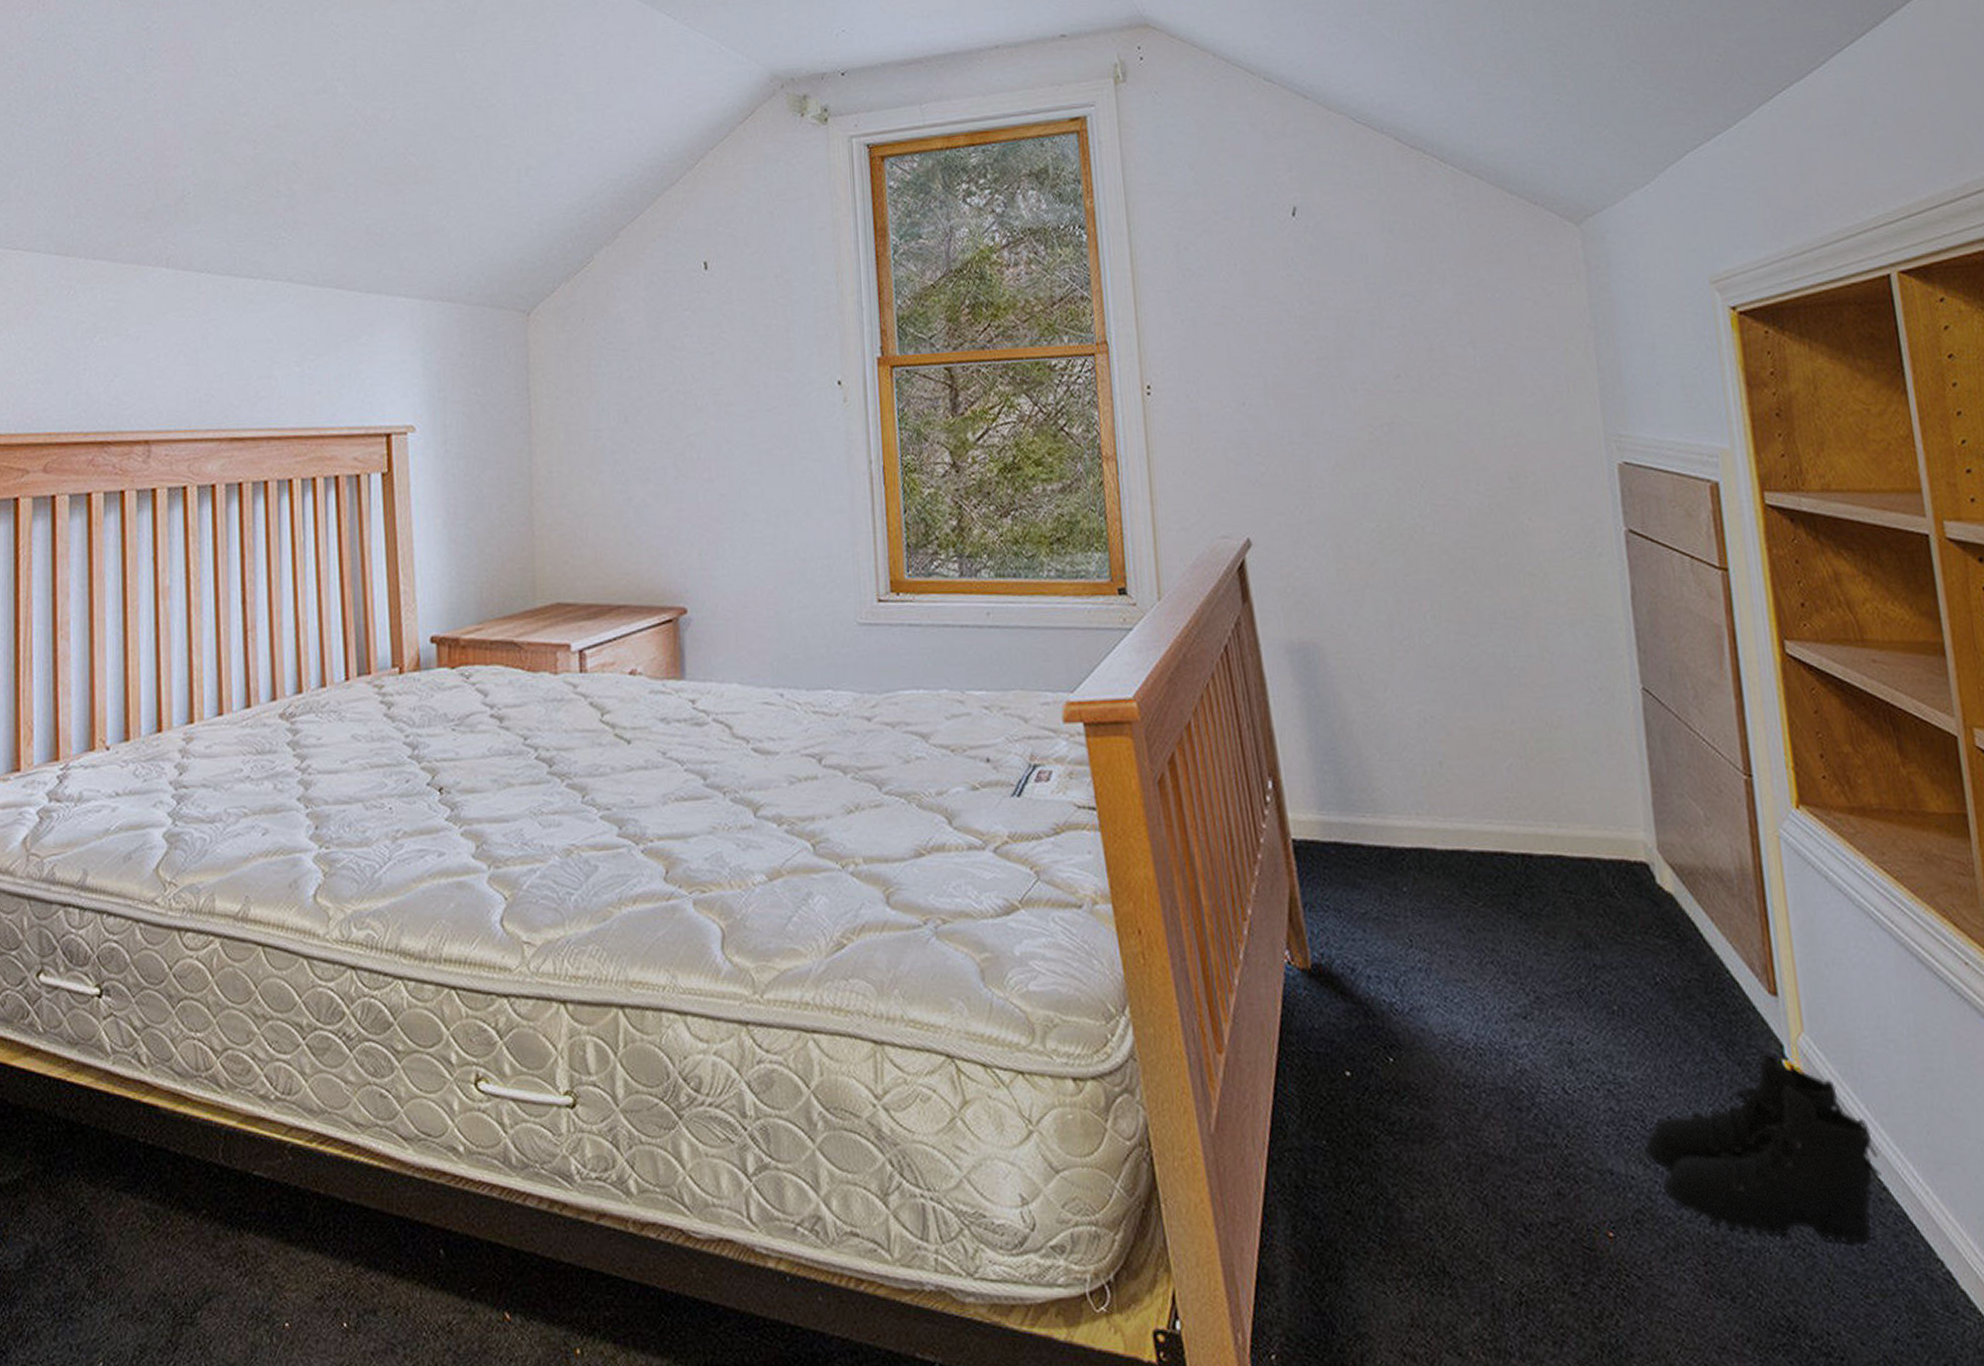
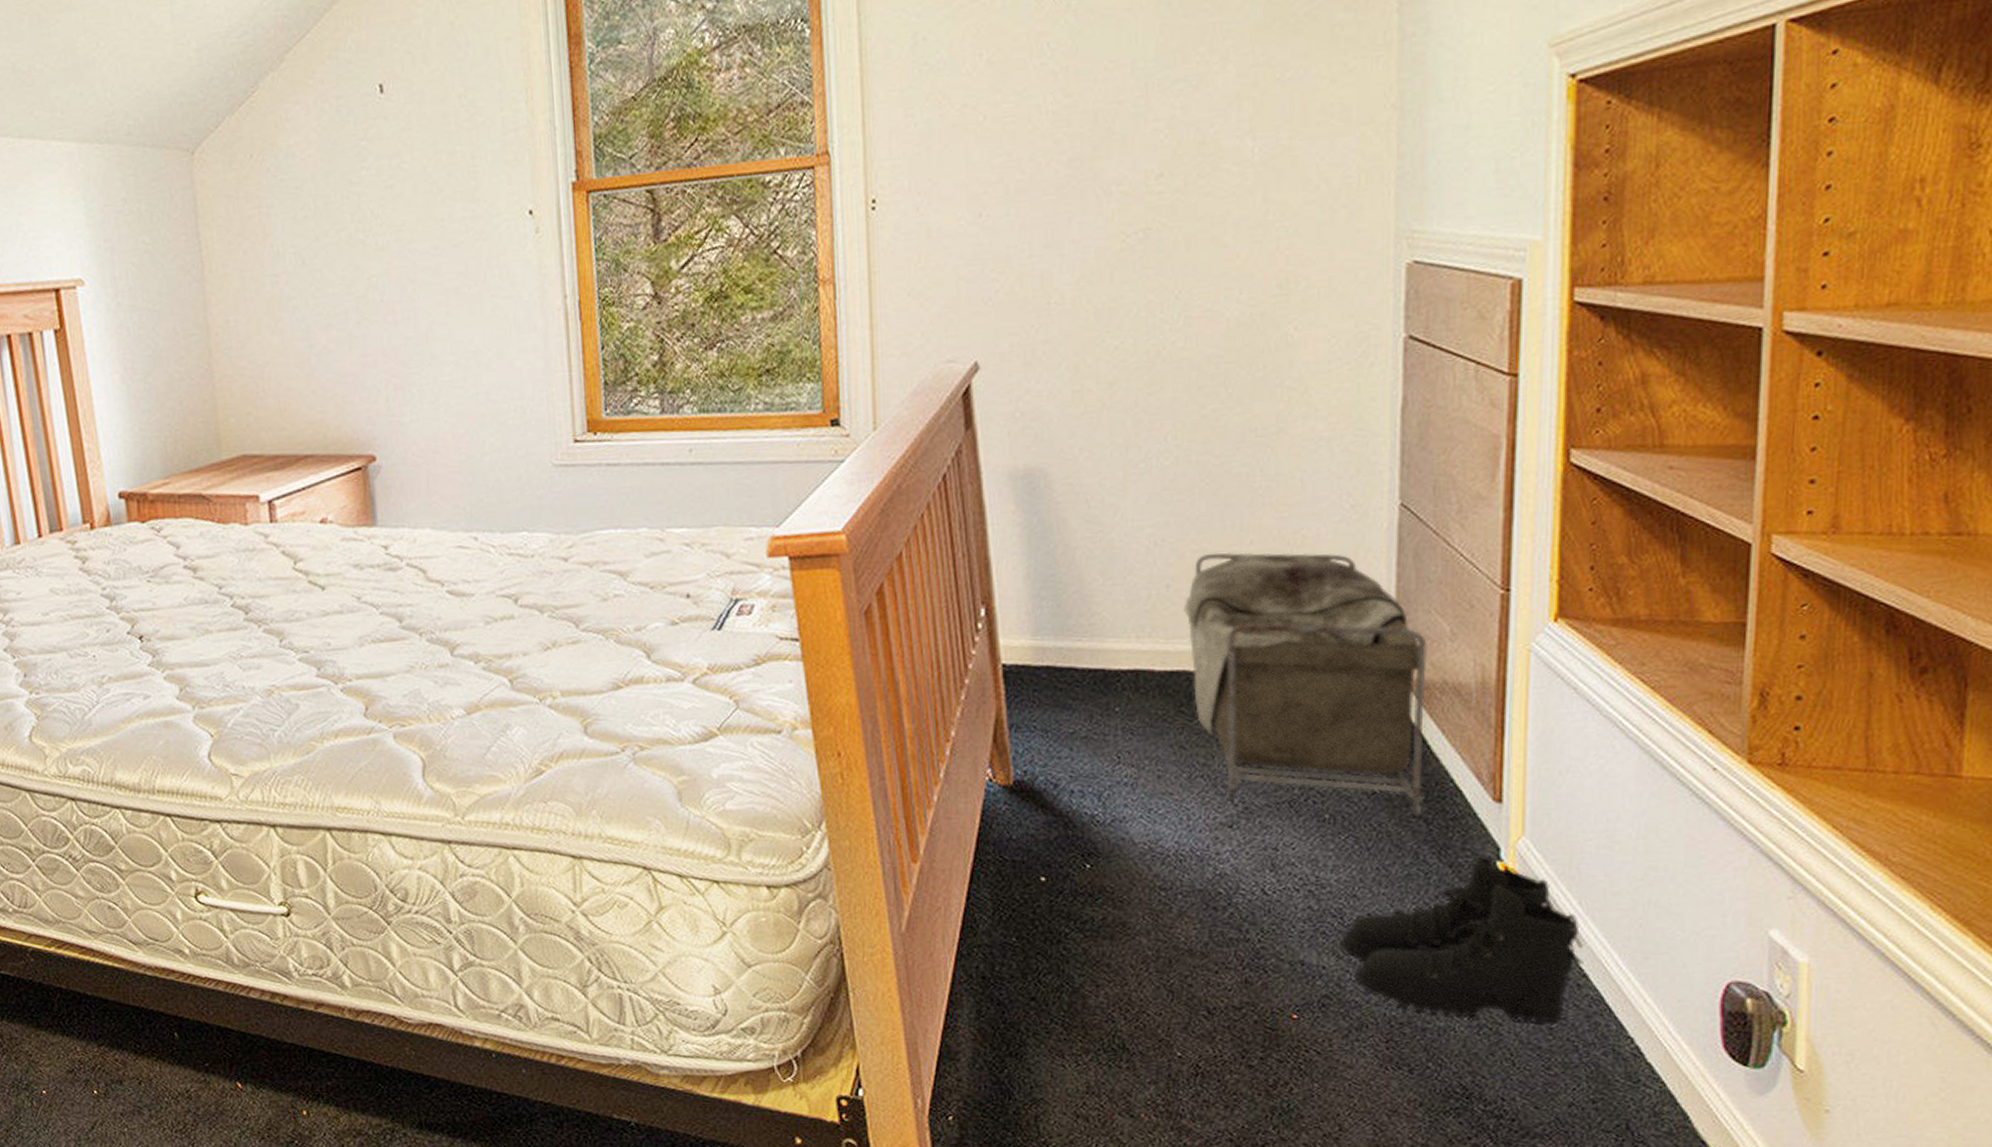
laundry basket: none [1457,730,1705,1010] -> present [1184,552,1427,817]

